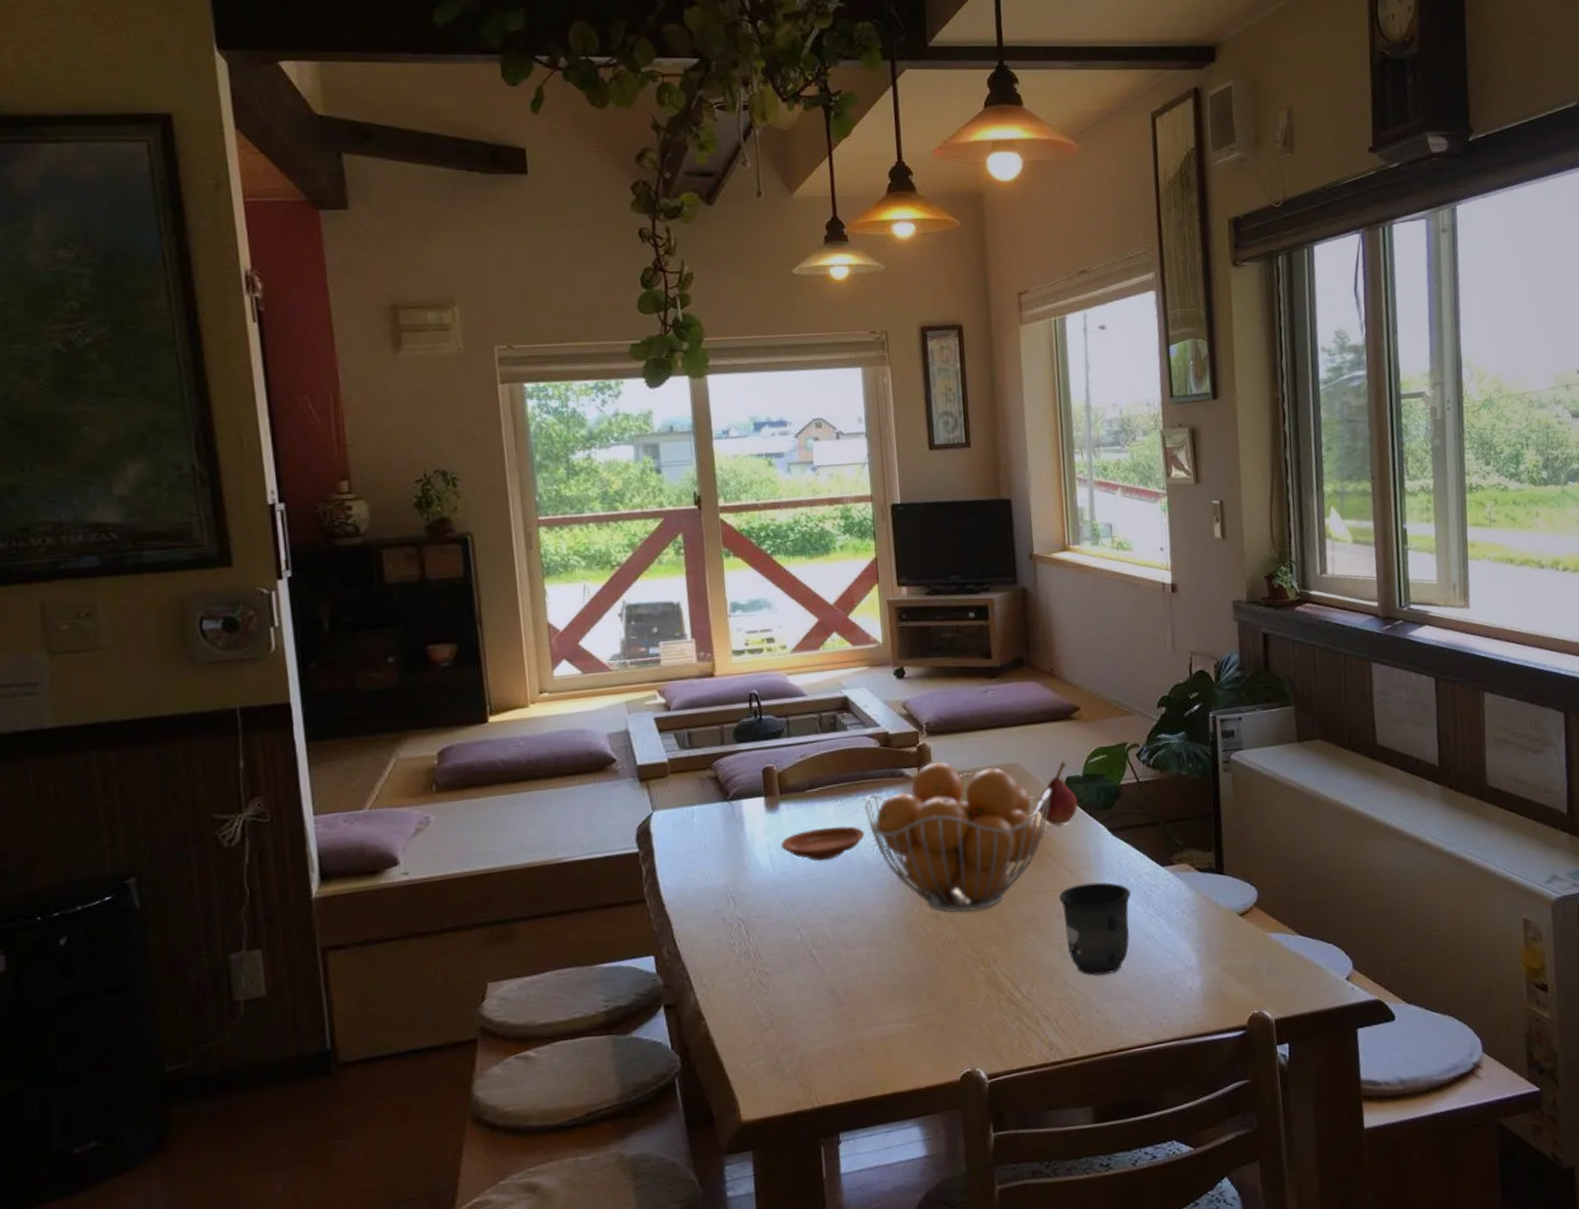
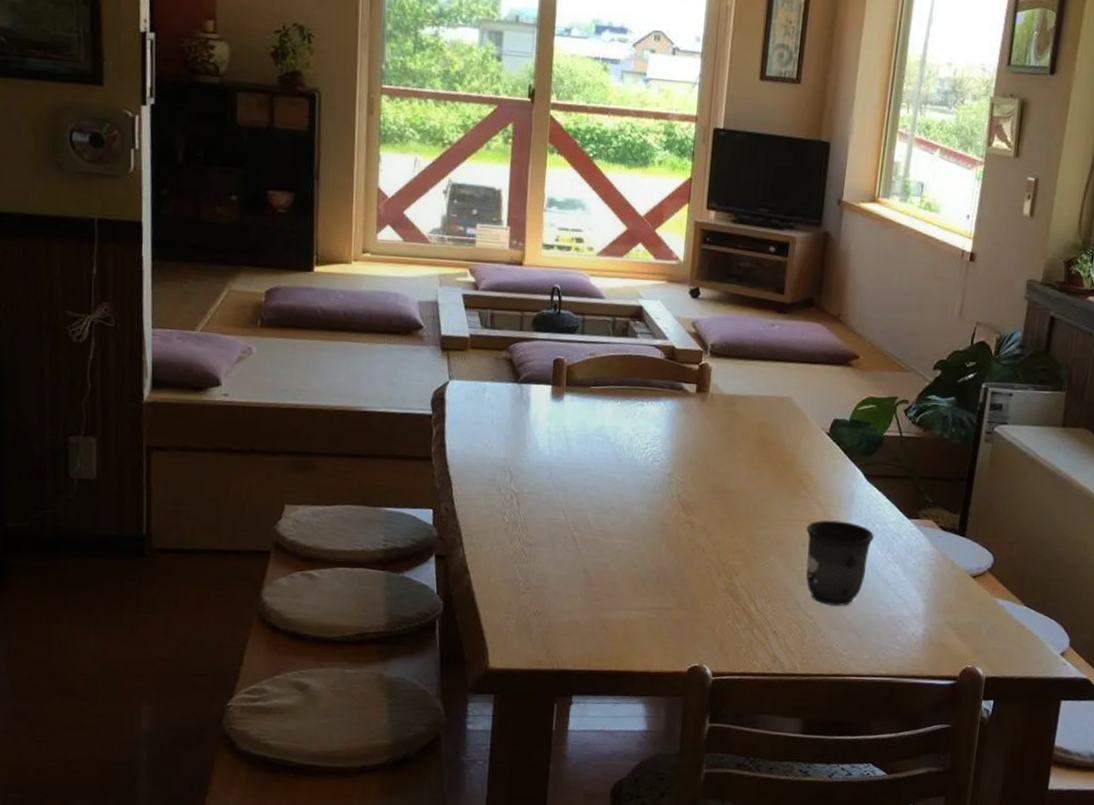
plate: present [780,826,865,861] -> none [560,423,638,454]
fruit basket: present [864,761,1052,913] -> none [641,382,818,526]
fruit: present [1039,761,1078,826] -> none [803,403,840,463]

